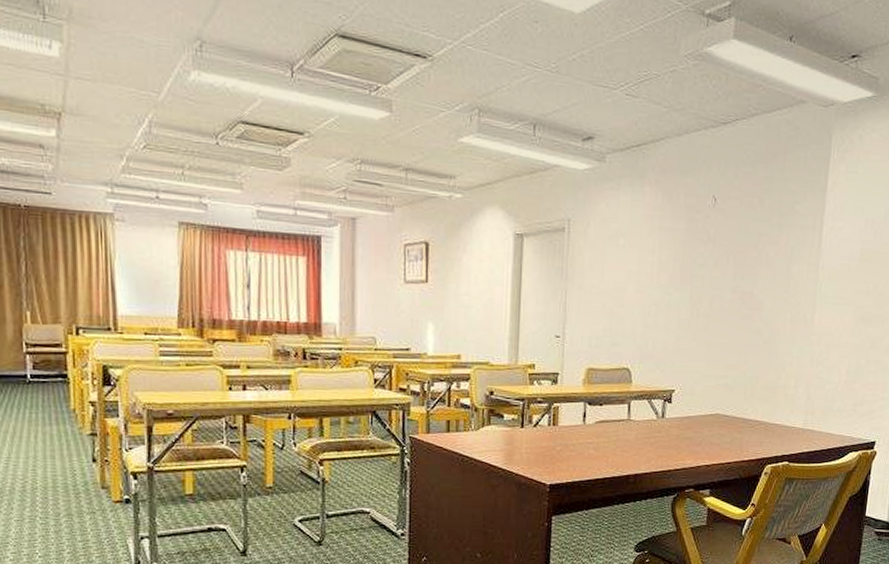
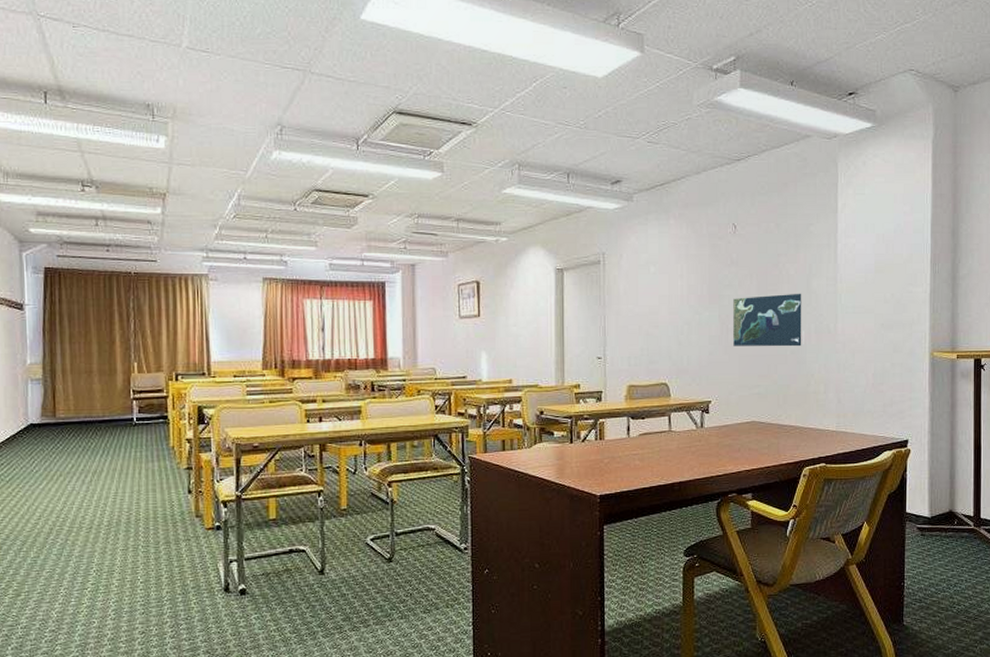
map: none [703,278,780,337] -> present [733,293,804,347]

